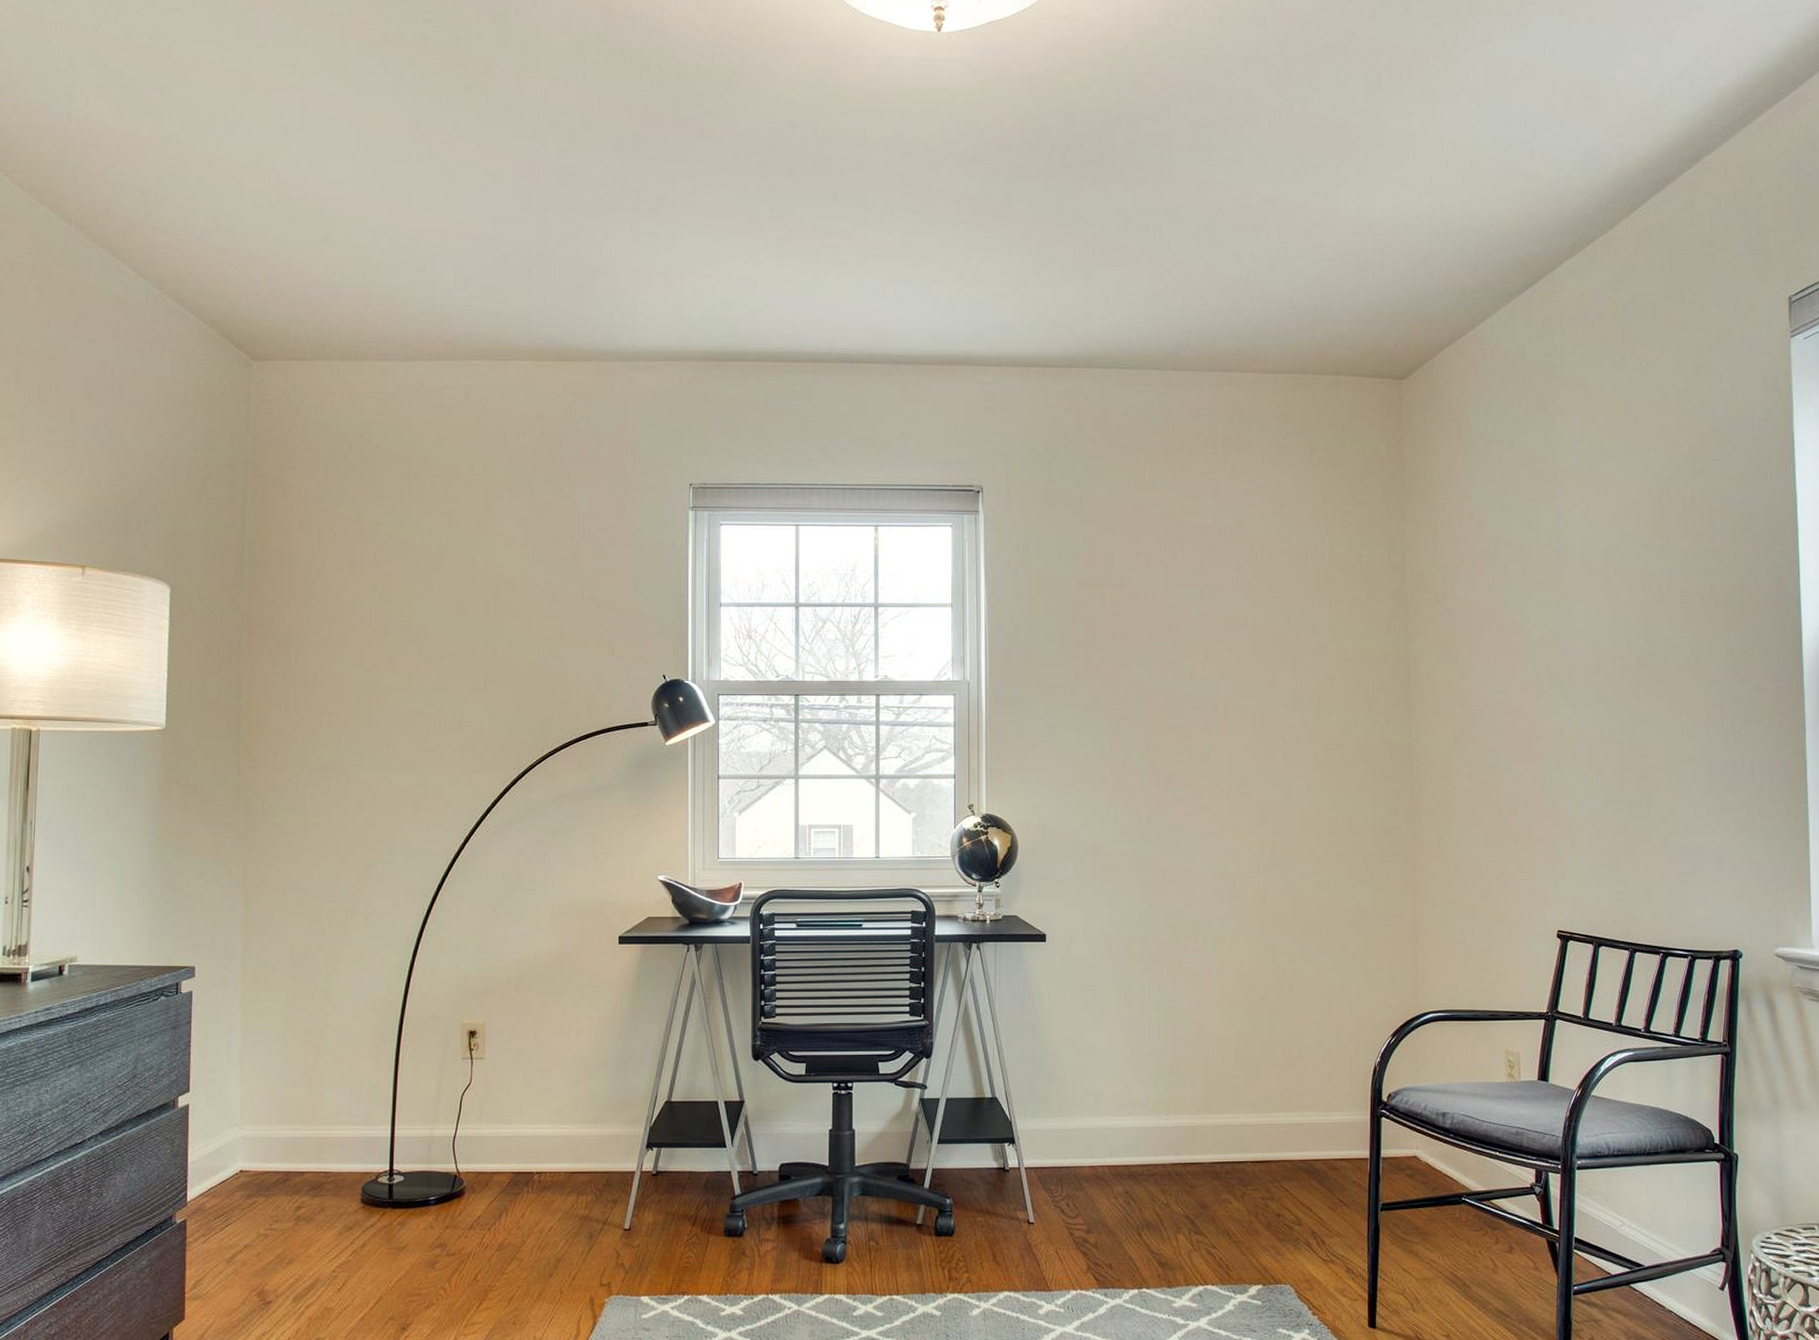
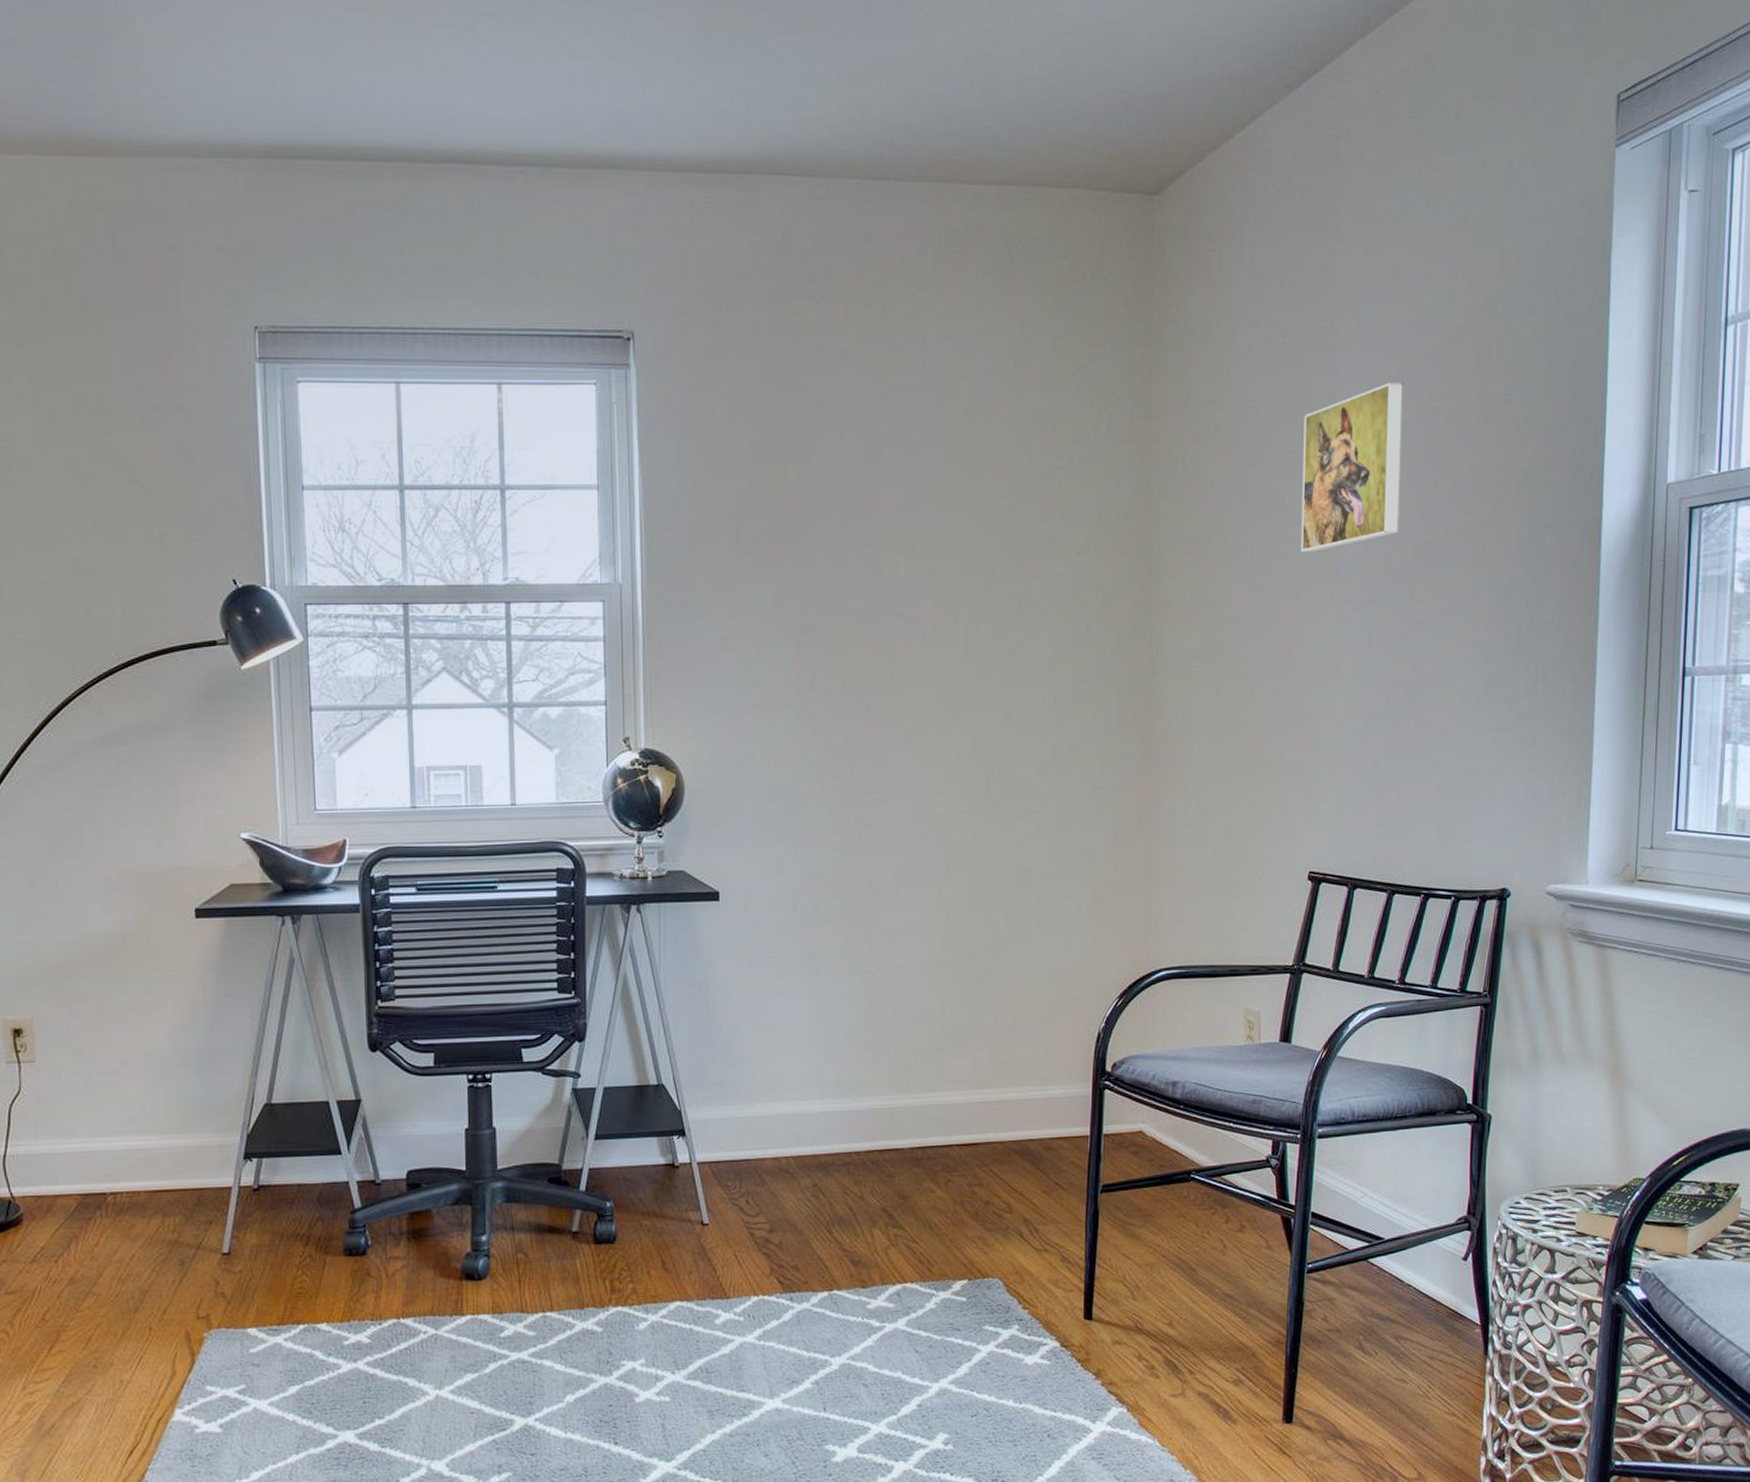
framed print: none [1535,524,1623,660] -> present [1300,382,1404,552]

